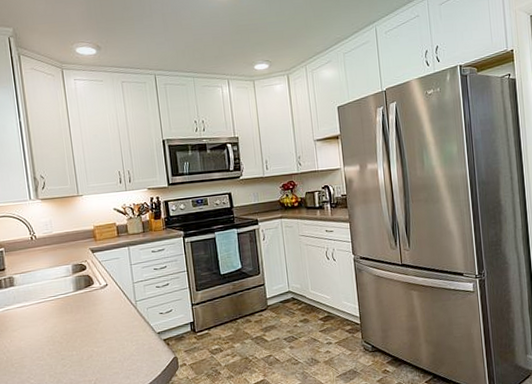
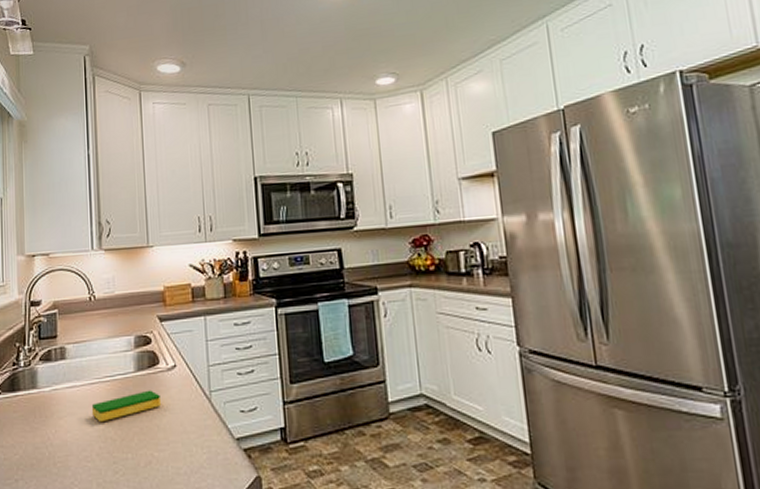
dish sponge: none [40,304,98,331] -> present [91,390,162,423]

